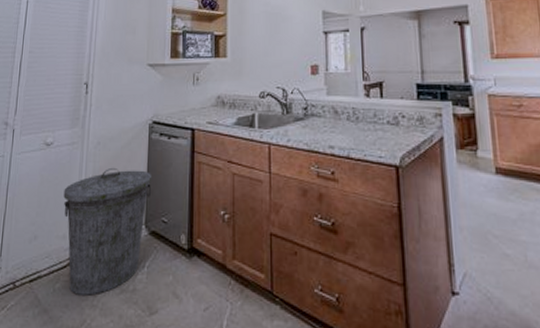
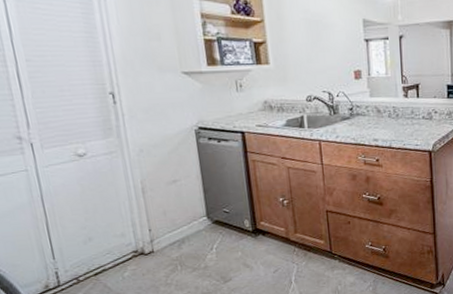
trash can: present [63,167,152,296] -> none [111,171,208,278]

